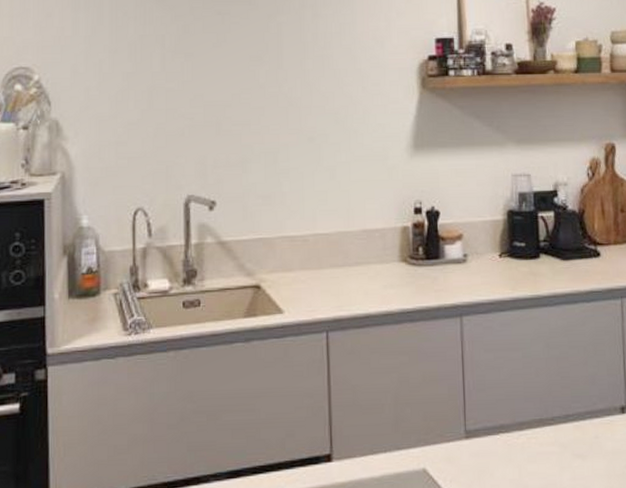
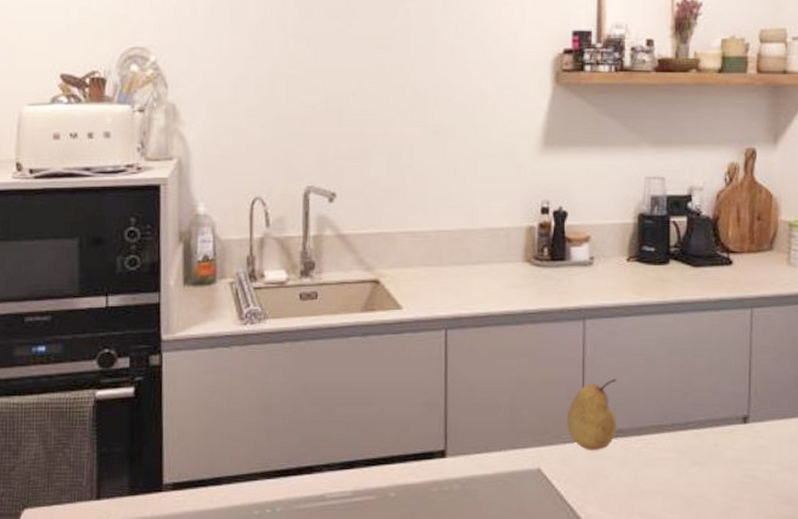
fruit: none [449,374,499,449] -> present [566,379,617,451]

